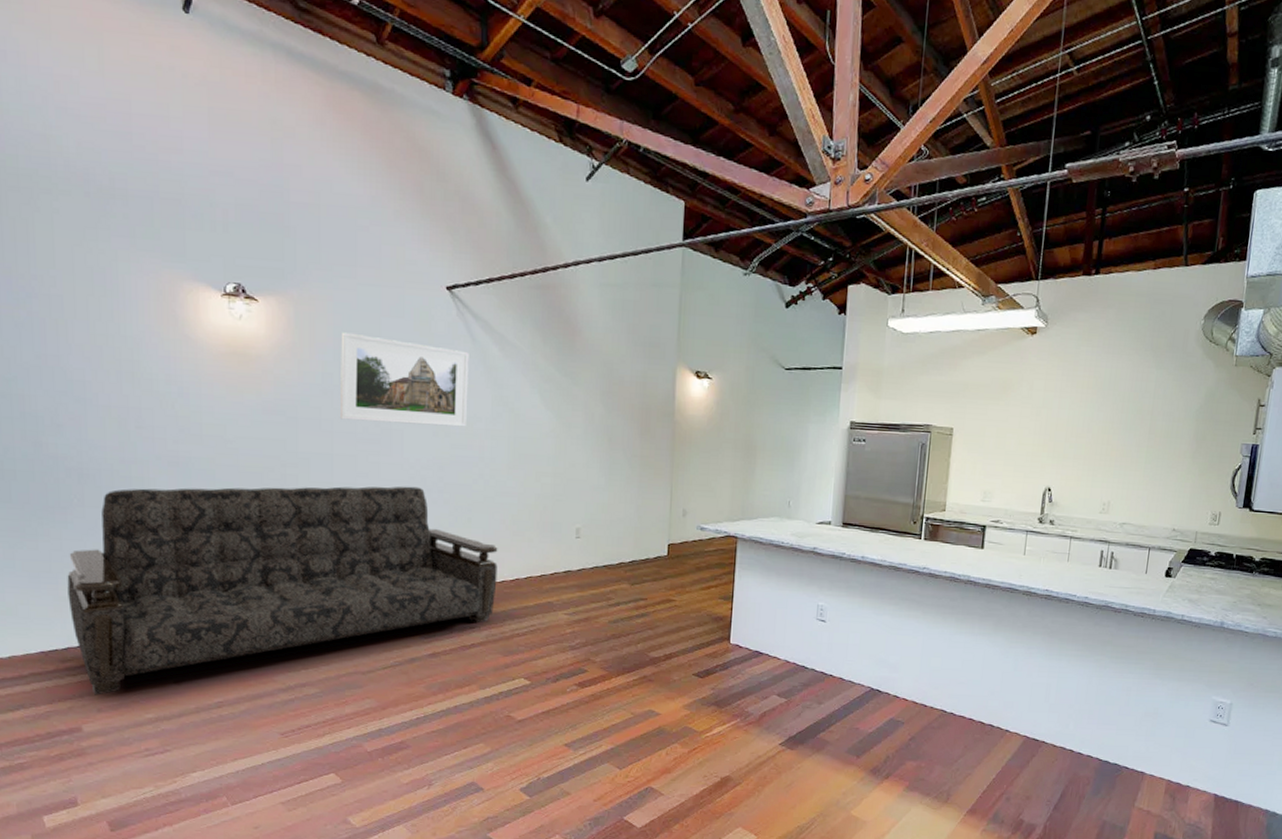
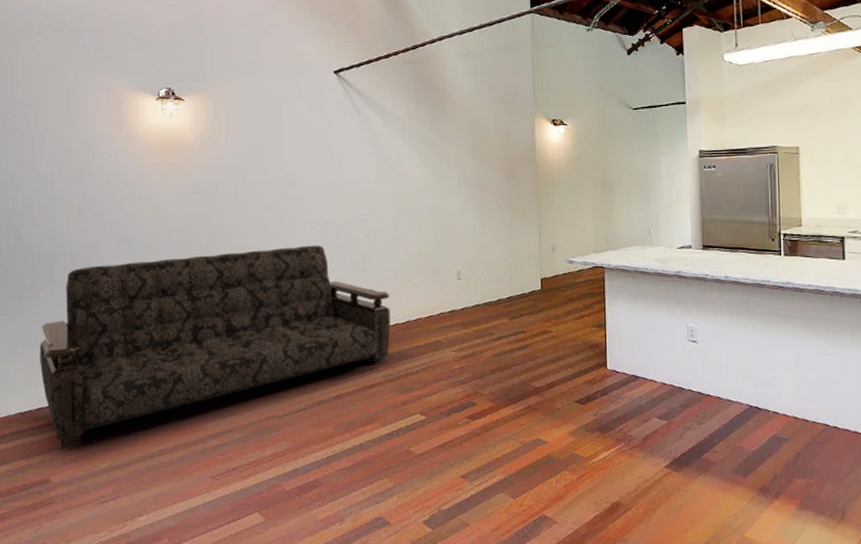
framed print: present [341,332,469,427] -> none [250,118,357,192]

